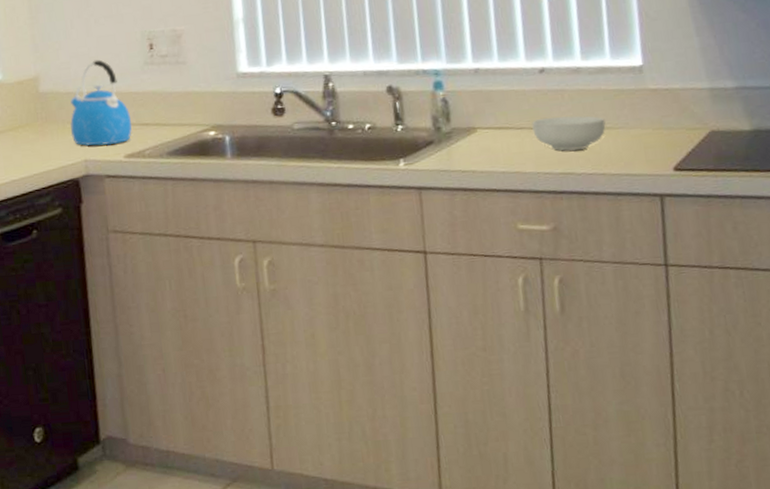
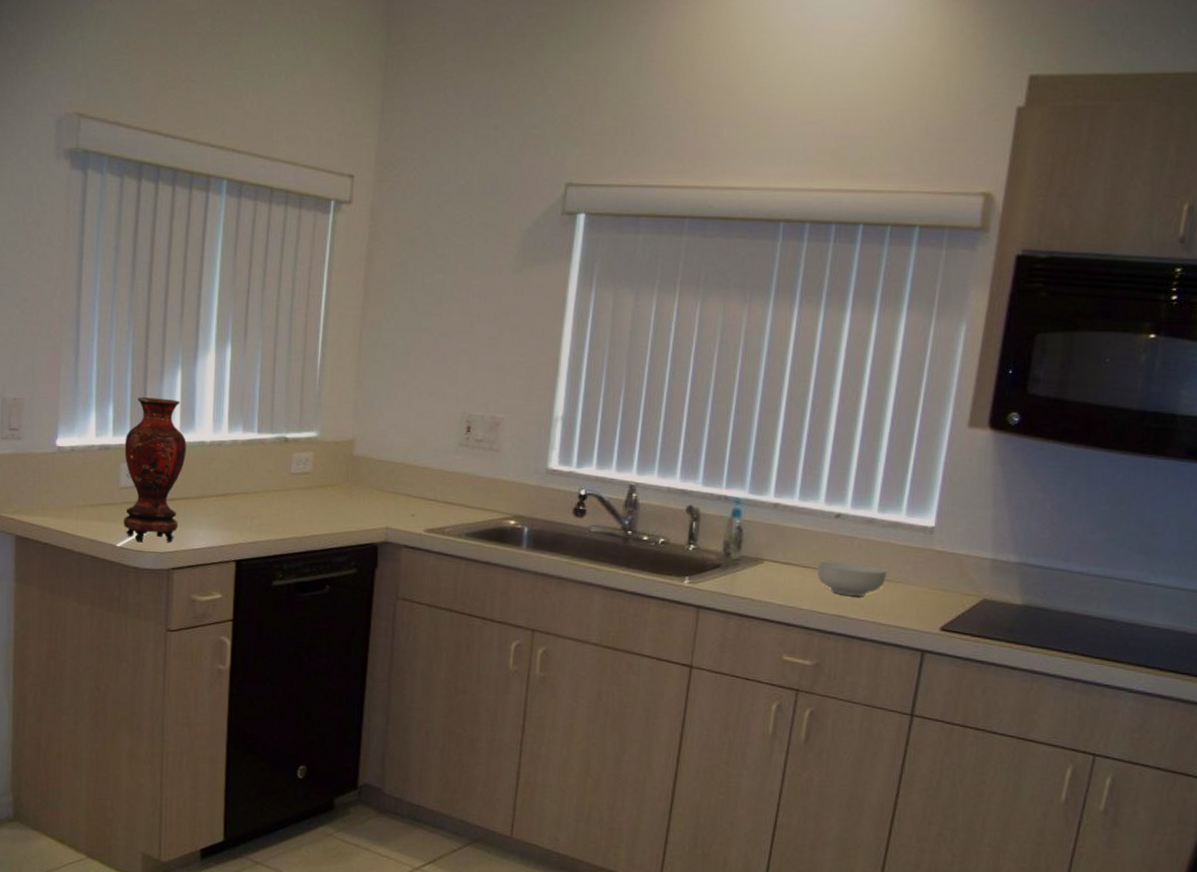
kettle: present [70,59,132,146] -> none [377,433,438,518]

